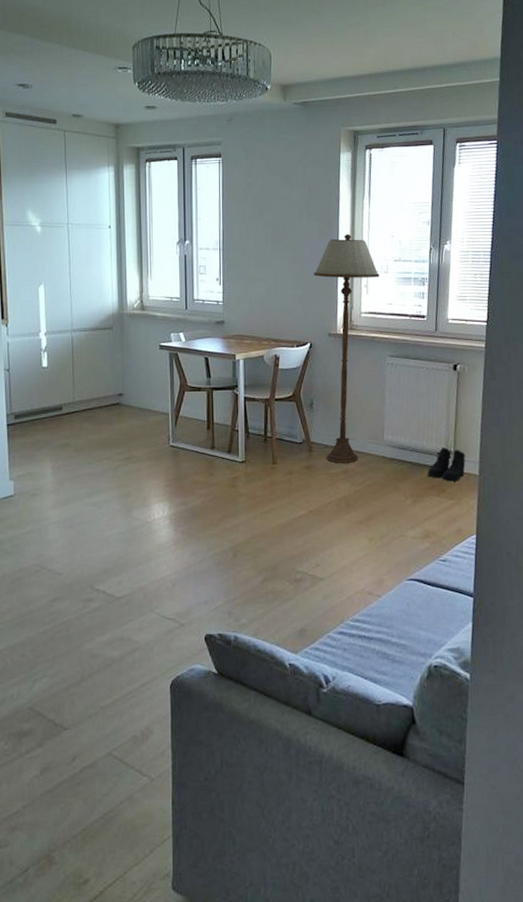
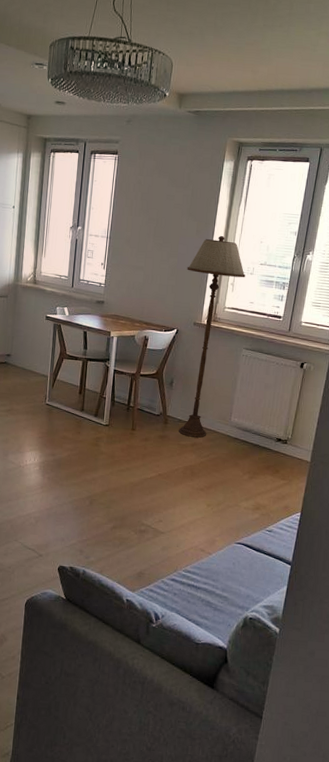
boots: present [427,447,466,482] -> none [264,433,301,465]

